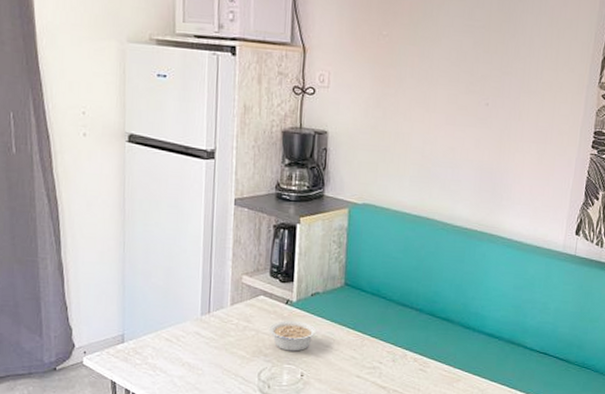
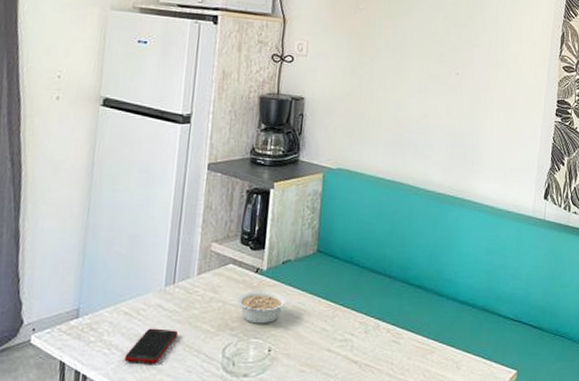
cell phone: none [168,353,216,385] -> present [124,328,179,364]

